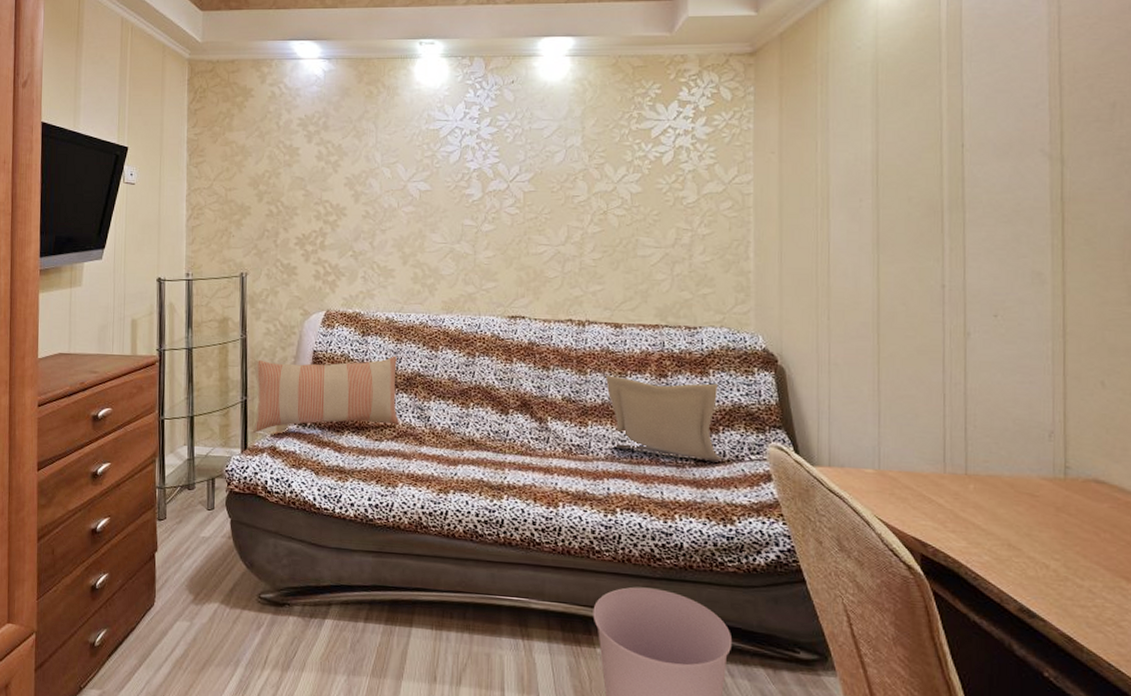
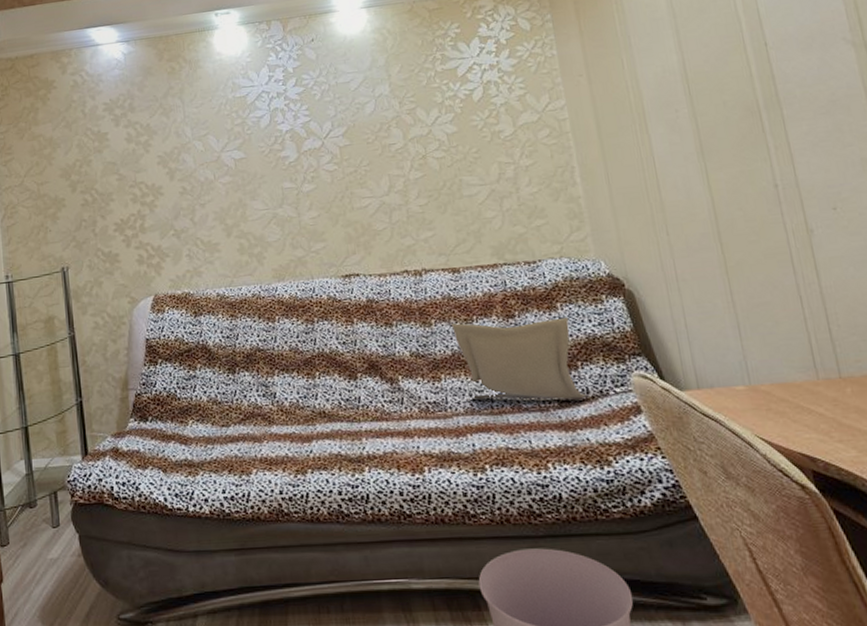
pillow: present [252,356,399,434] -> none [85,333,245,437]

